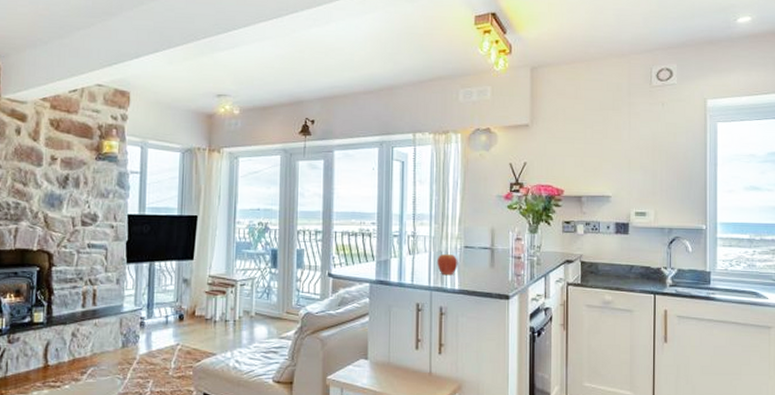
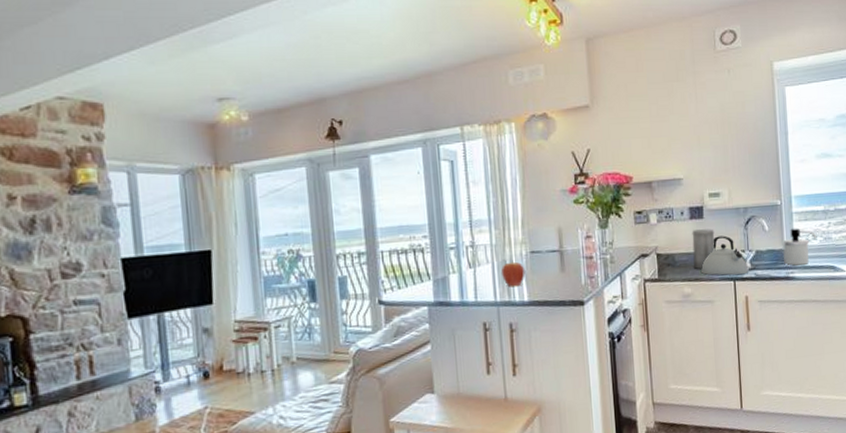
canister: none [616,244,638,281] -> present [692,229,715,270]
kettle: none [623,252,670,290] -> present [701,235,749,277]
soap dispenser: none [704,252,740,288] -> present [782,228,816,266]

